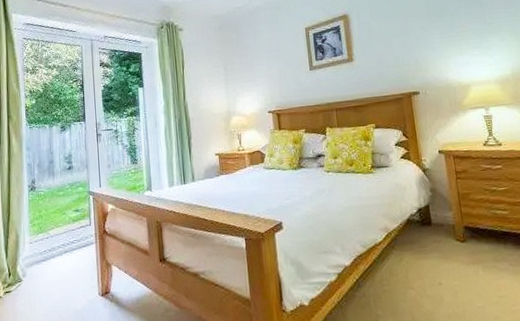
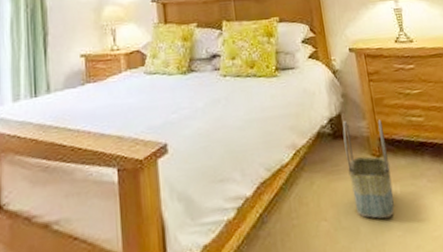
basket: none [430,211,476,292] -> present [342,119,395,219]

